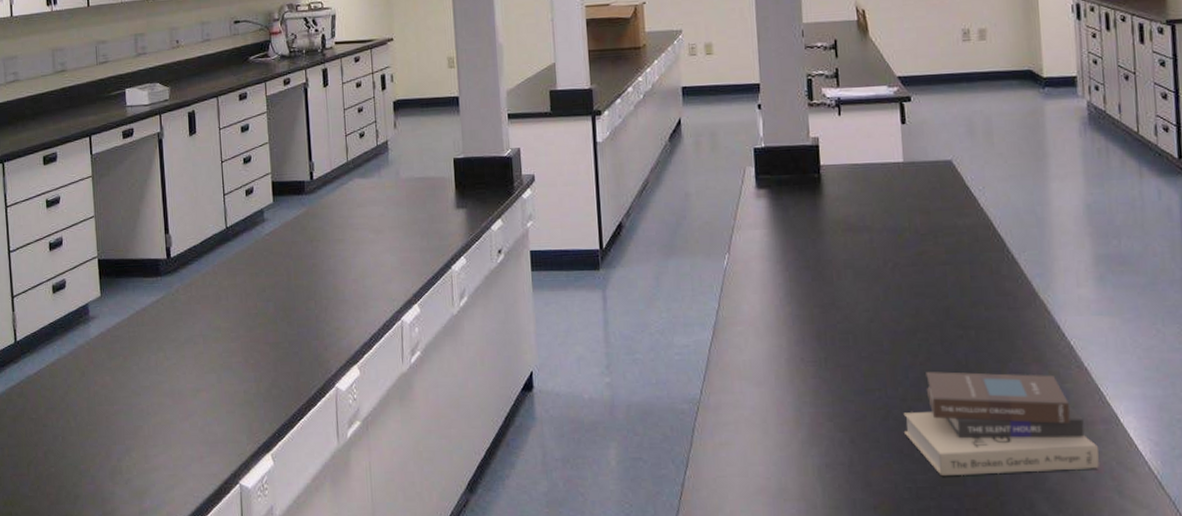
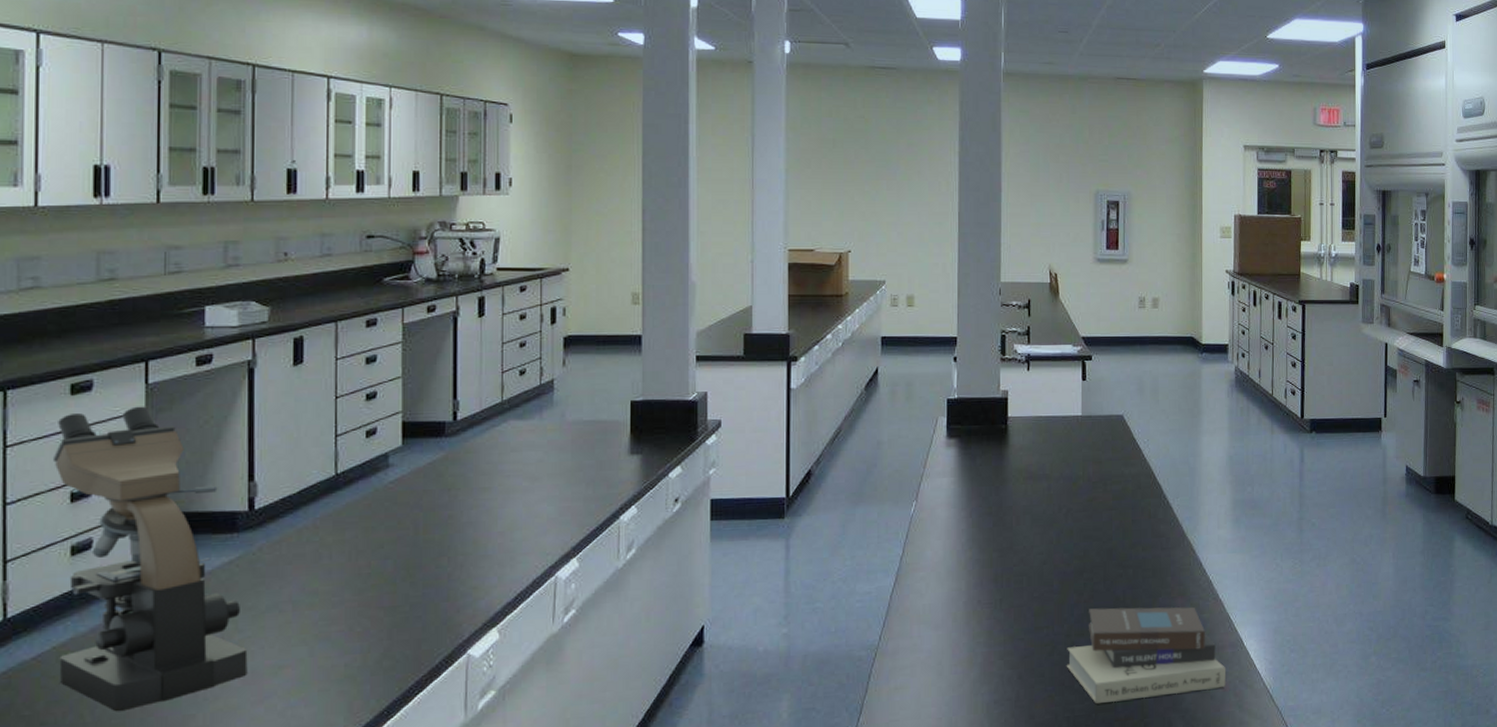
microscope: none [36,173,176,419] -> present [54,406,248,711]

